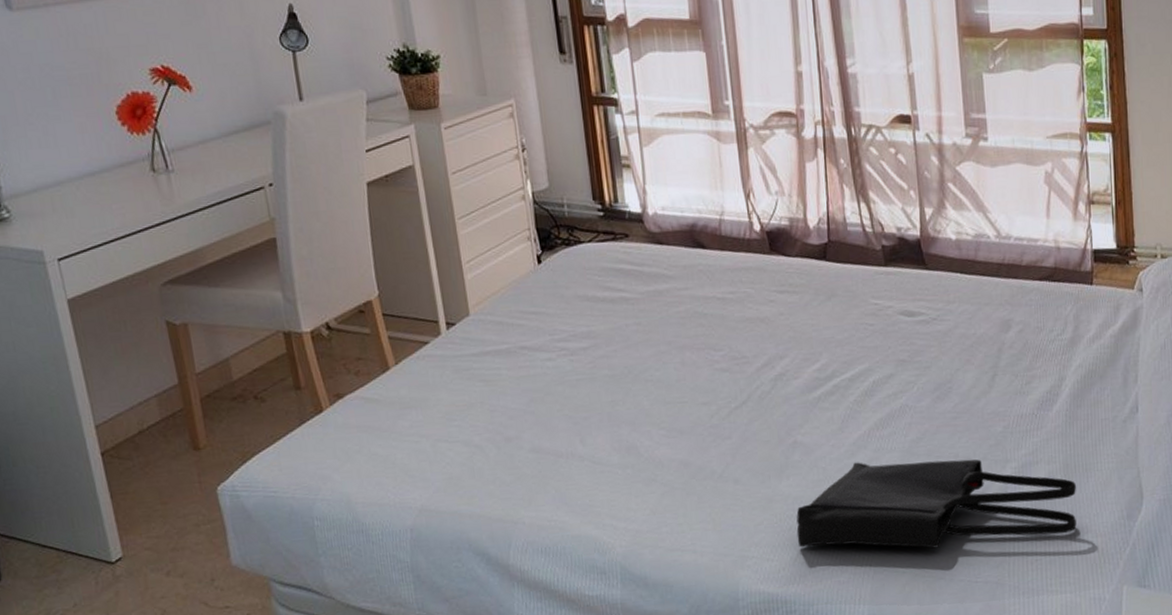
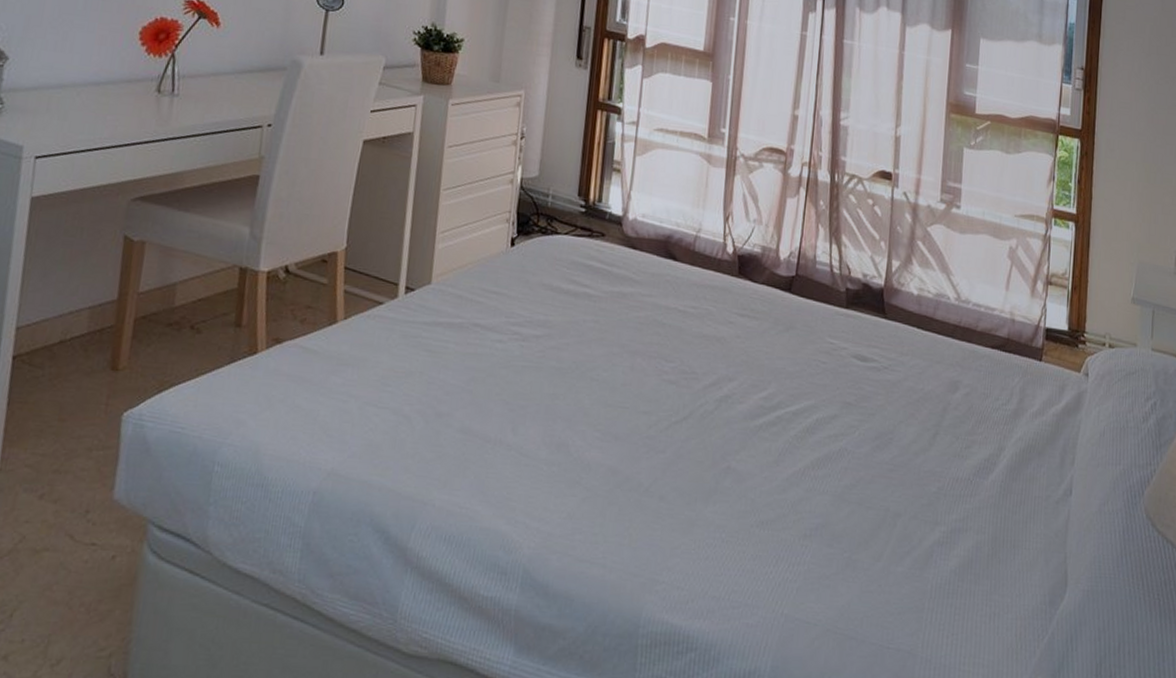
tote bag: present [796,459,1077,549] -> none [712,499,1002,610]

